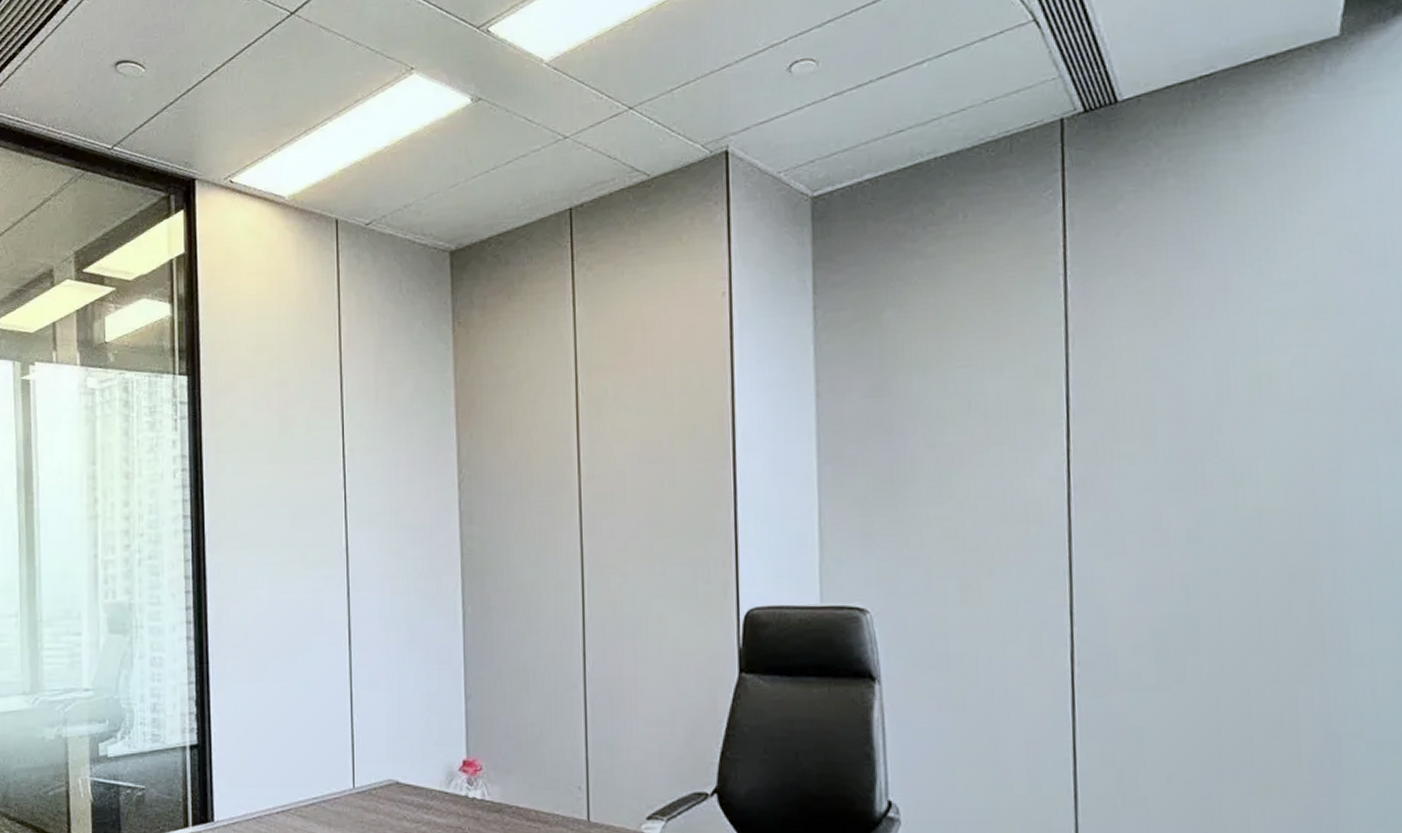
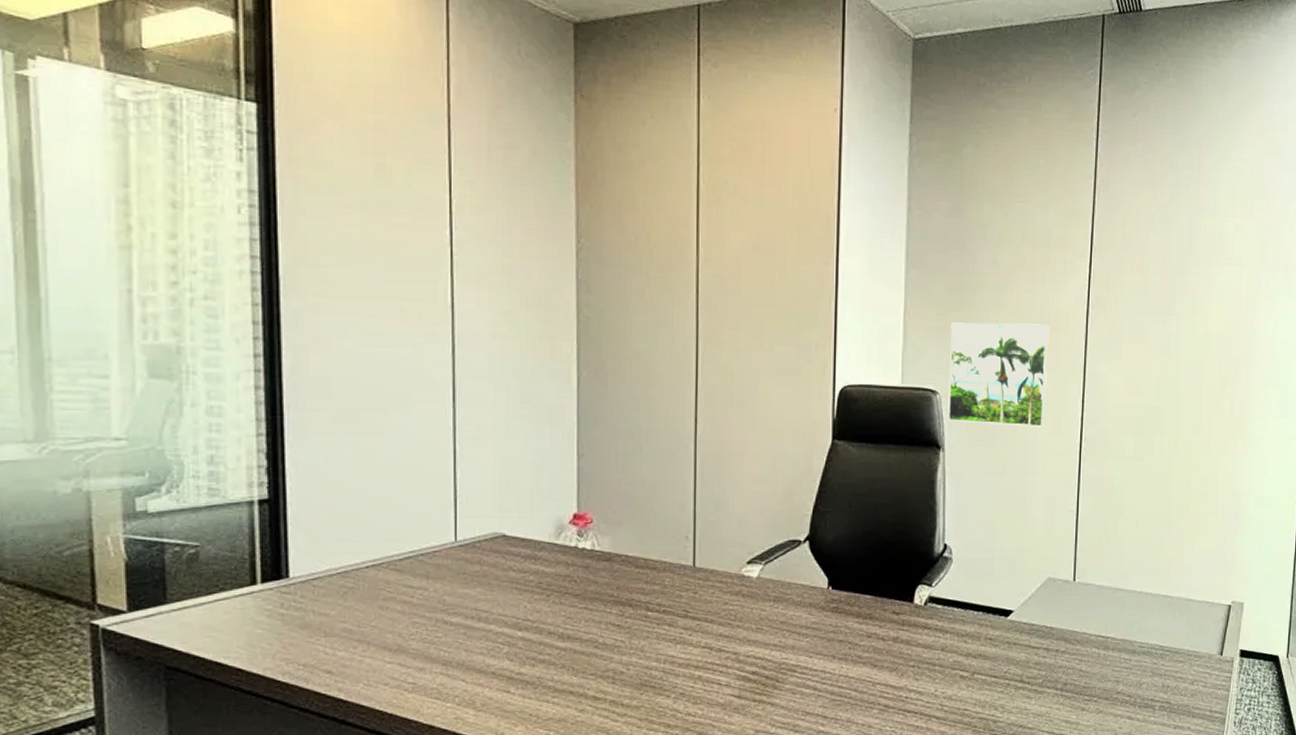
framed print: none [880,516,1017,650] -> present [948,322,1049,428]

